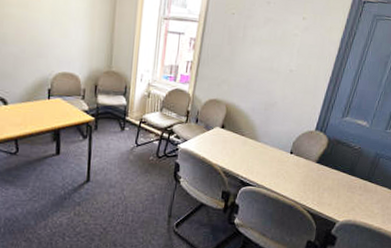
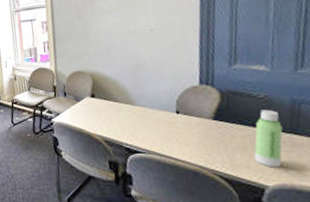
water bottle: none [336,159,363,207] -> present [254,109,283,168]

